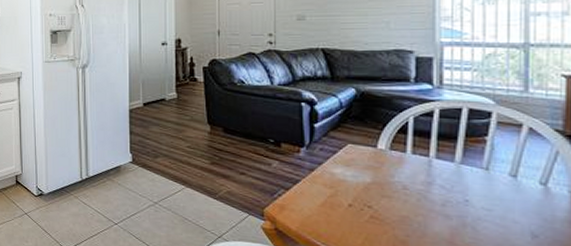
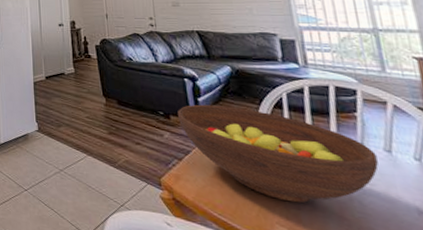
fruit bowl: none [290,130,500,230] -> present [178,104,379,203]

